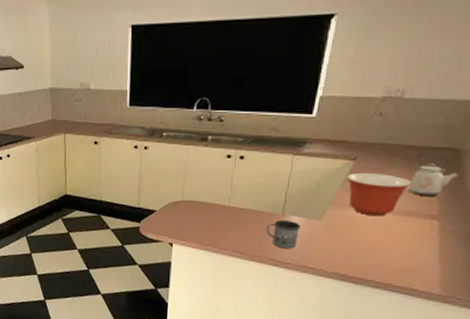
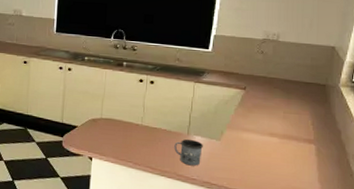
mixing bowl: present [346,172,412,217] -> none [239,100,291,139]
kettle: present [408,151,458,196] -> none [288,85,326,123]

